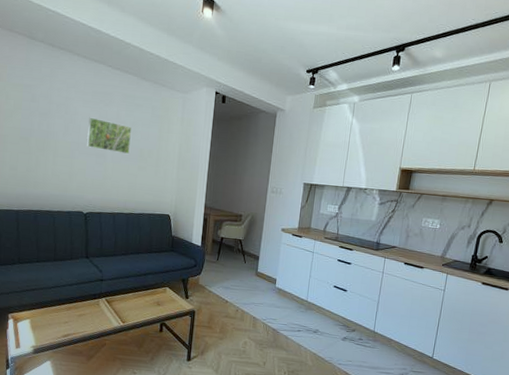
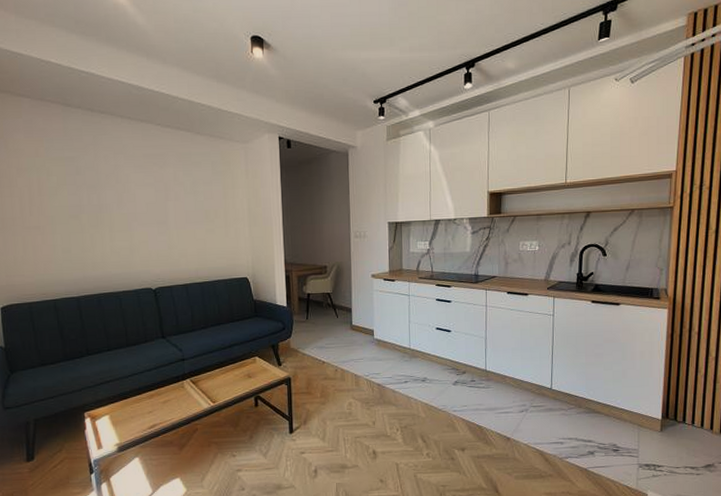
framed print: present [87,117,132,154] -> none [143,183,194,218]

